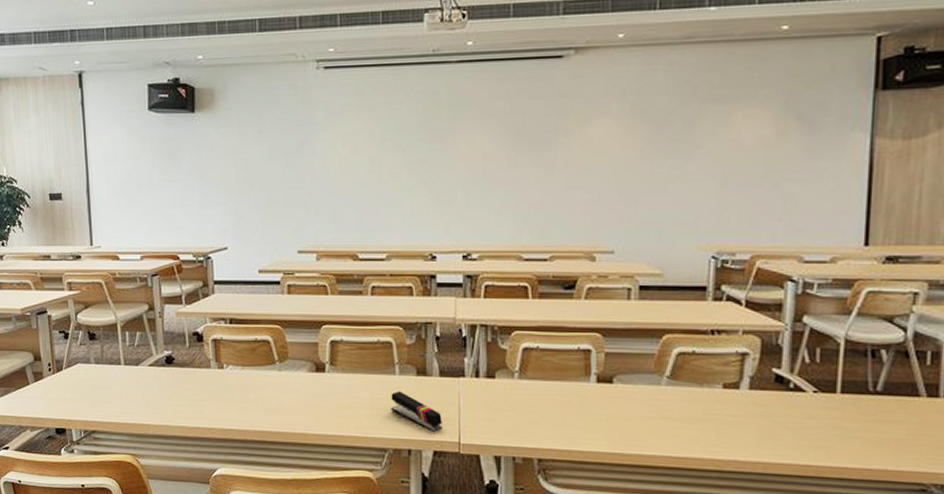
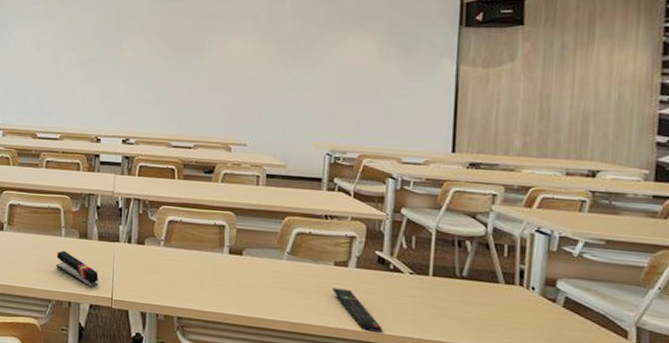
remote control: none [721,414,782,462] -> present [332,287,383,333]

